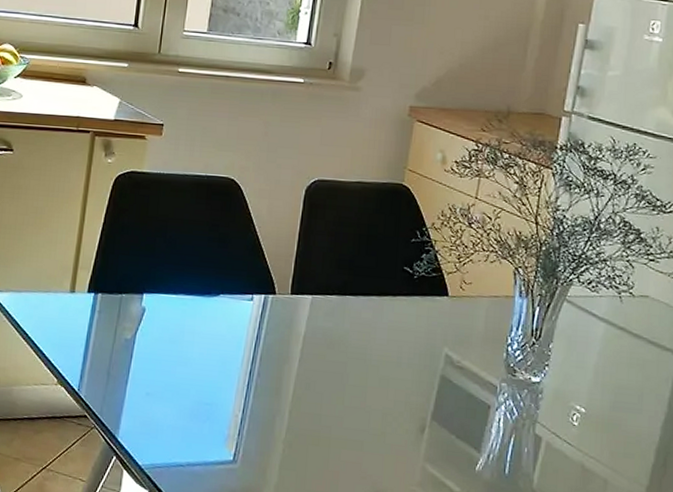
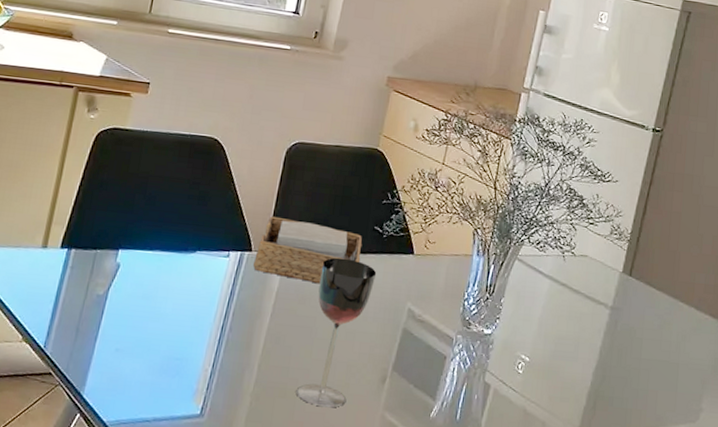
napkin holder: none [278,257,392,328] -> present [253,216,363,284]
wineglass: none [329,300,409,458] -> present [295,257,377,408]

